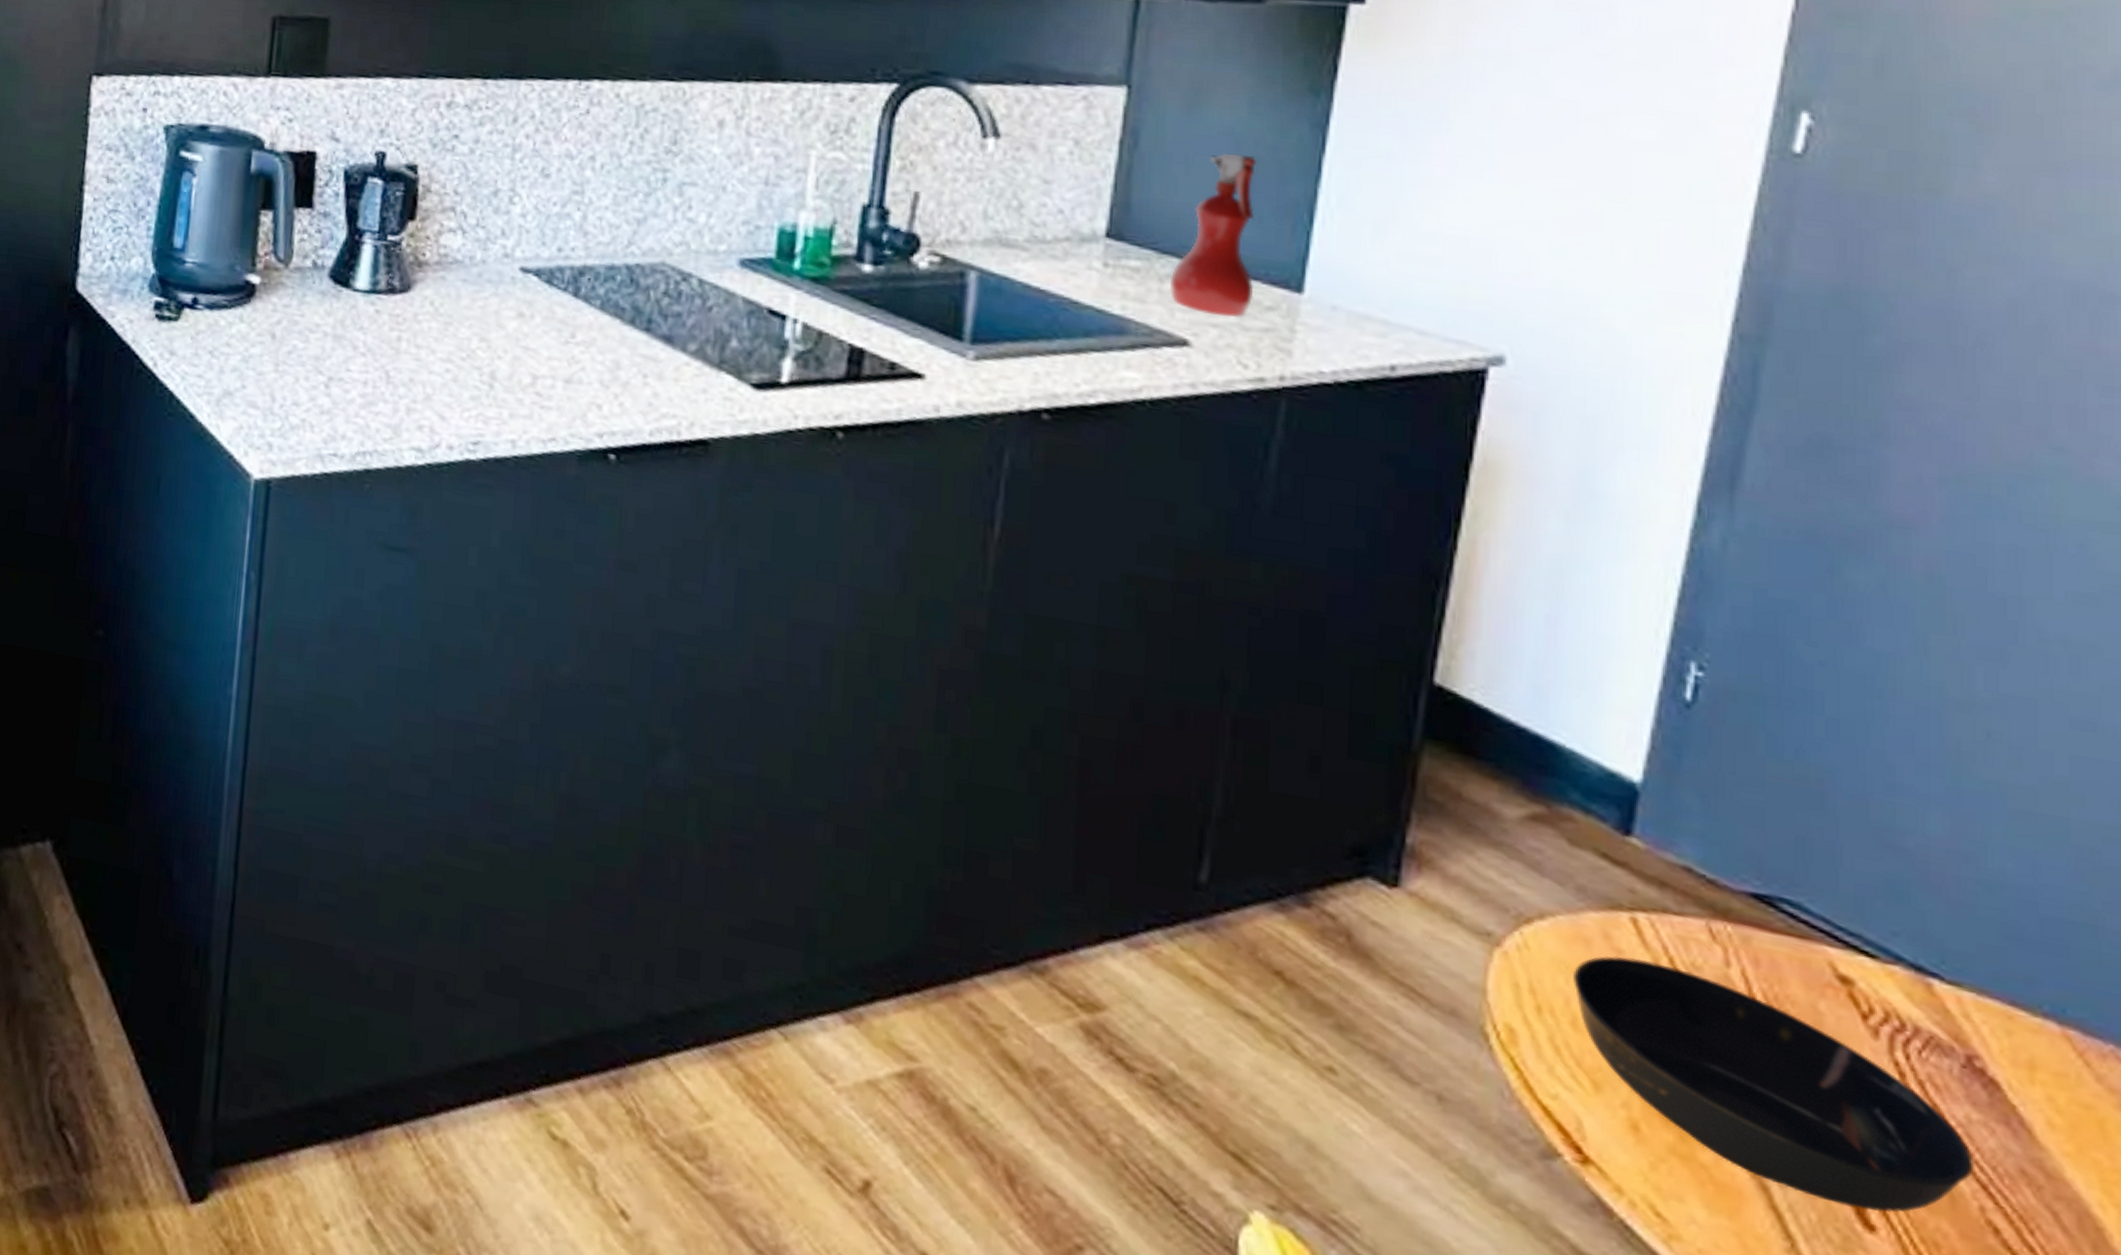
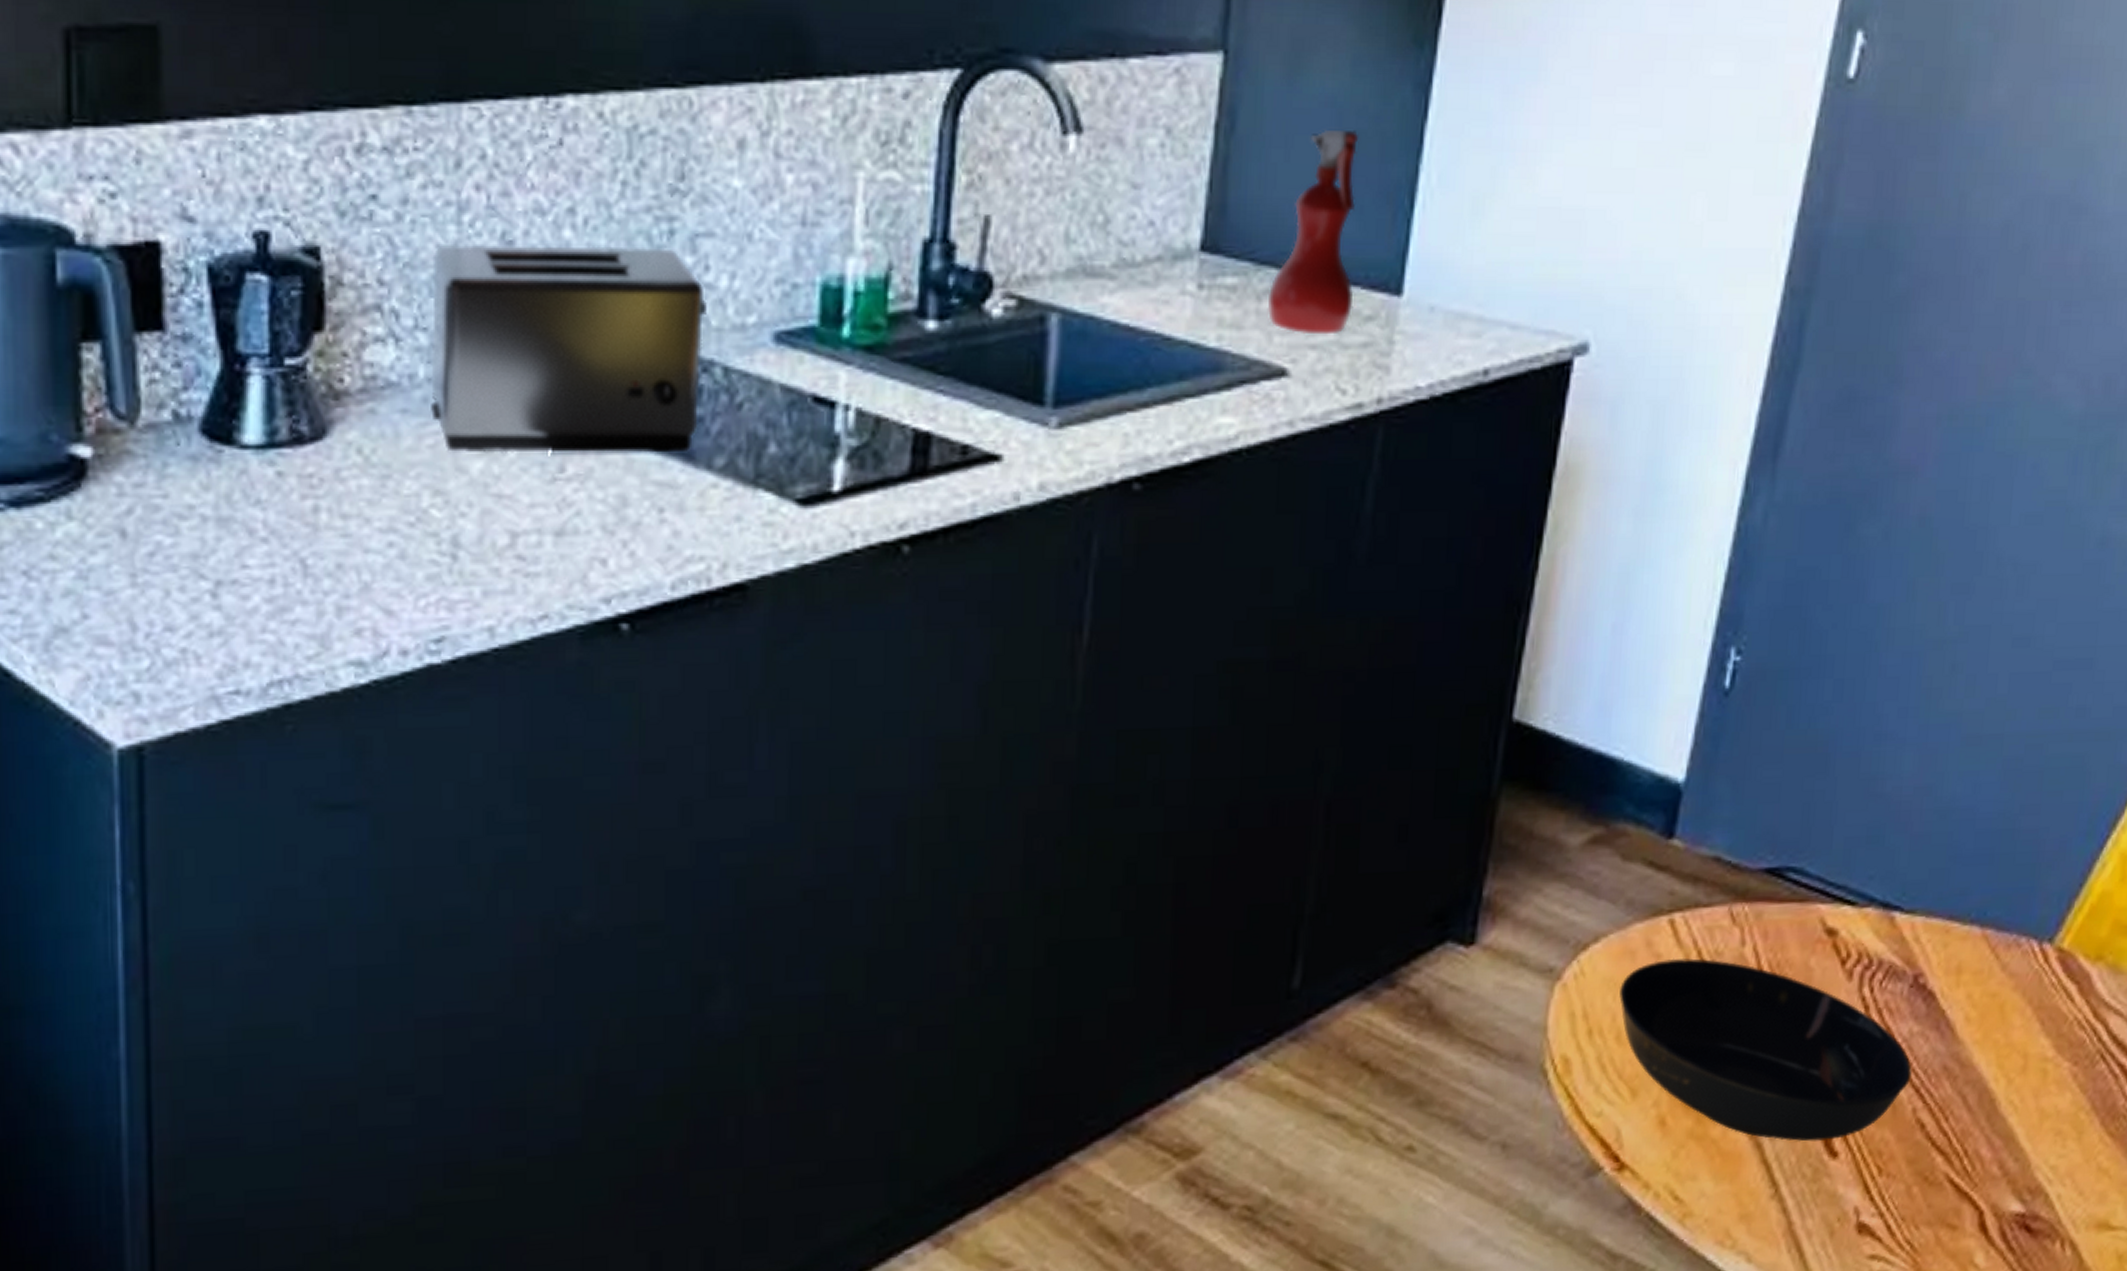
toaster: none [483,172,688,336] -> present [431,245,707,453]

